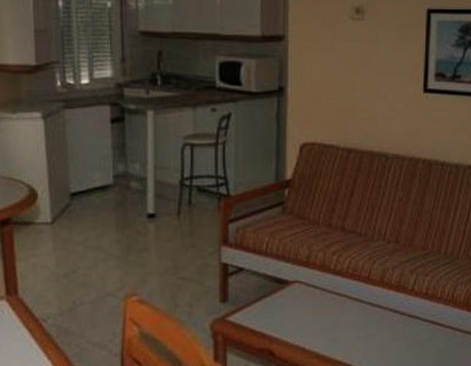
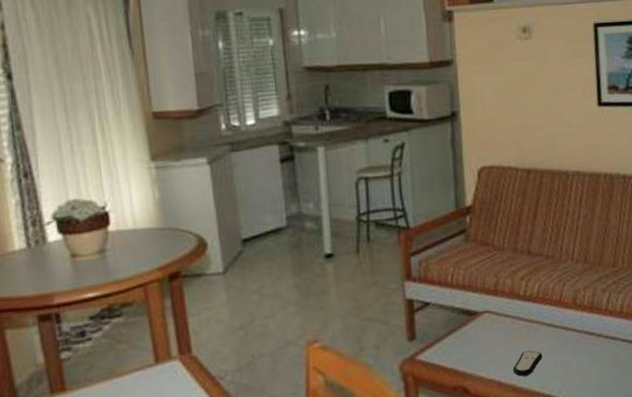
remote control: none [317,322,347,345] -> present [512,350,543,377]

